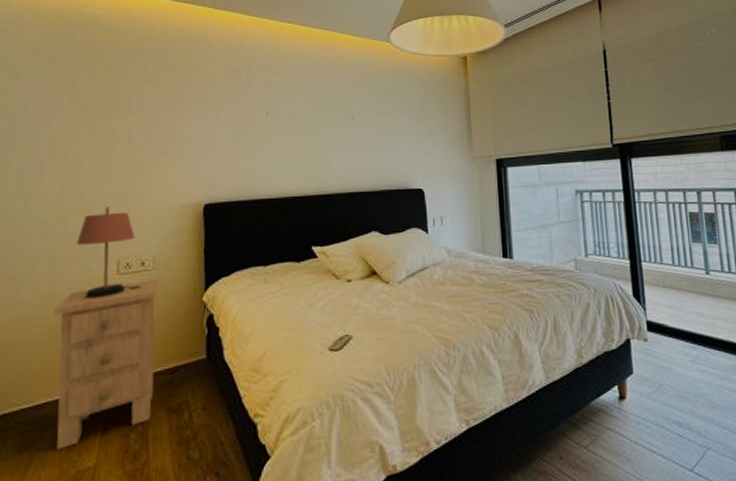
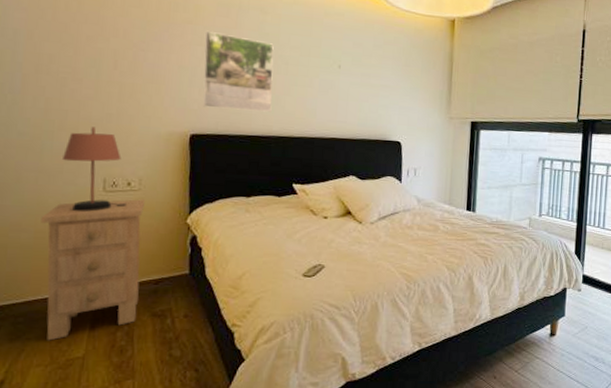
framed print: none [215,96,286,174] -> present [202,31,274,113]

